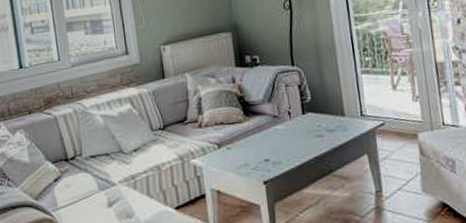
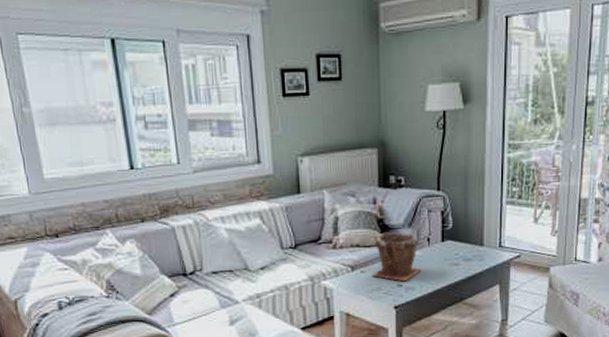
plant pot: none [237,108,286,157] -> present [371,232,421,282]

